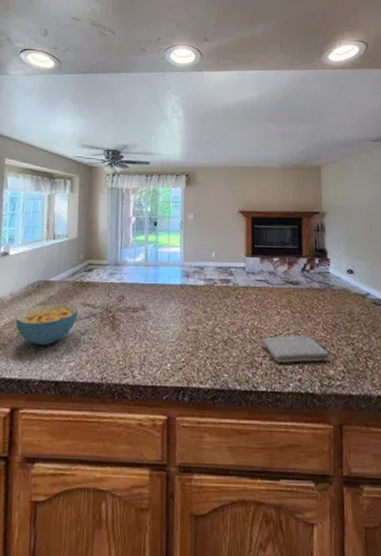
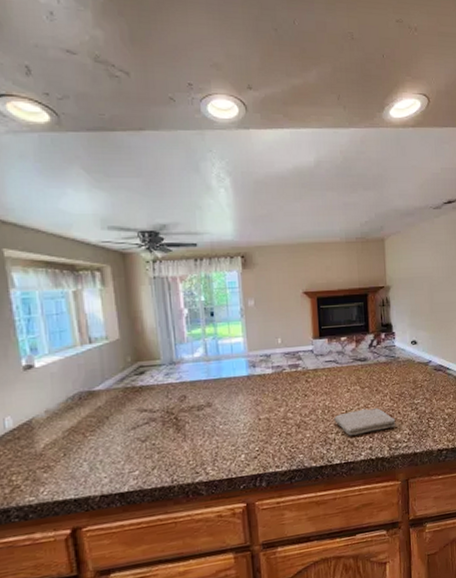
cereal bowl: present [15,303,79,346] -> none [58,412,135,461]

